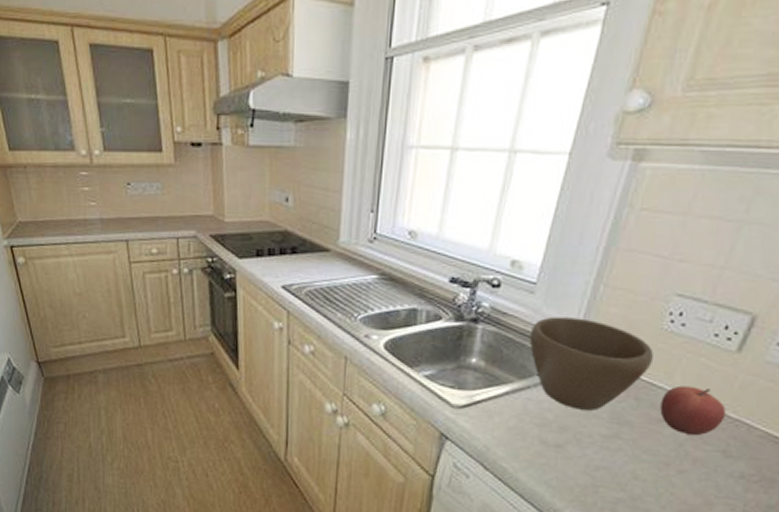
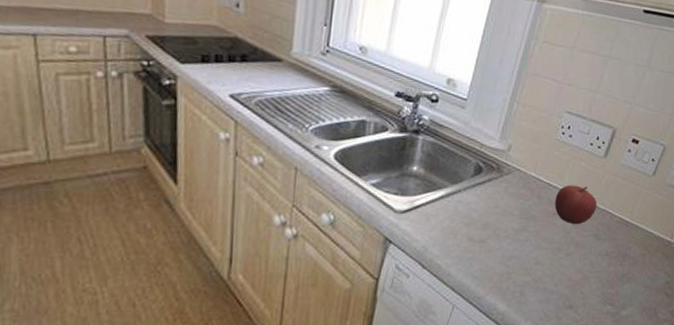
bowl: present [529,316,655,411] -> none [460,129,551,209]

